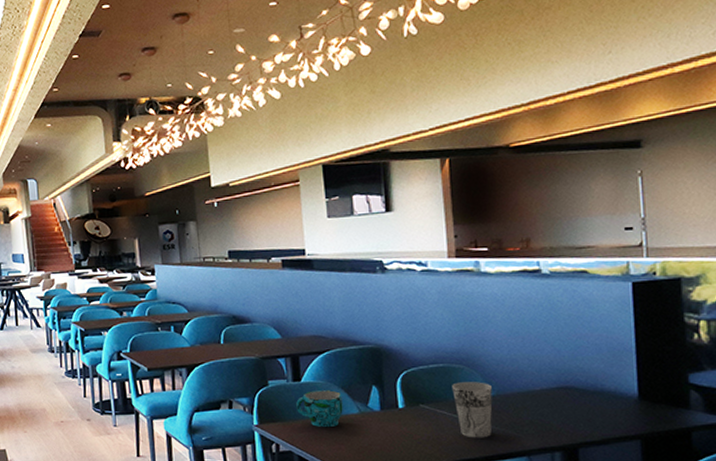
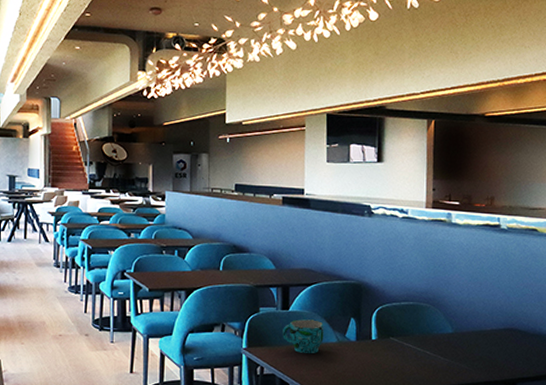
cup: present [452,382,493,438] -> none [418,319,451,370]

